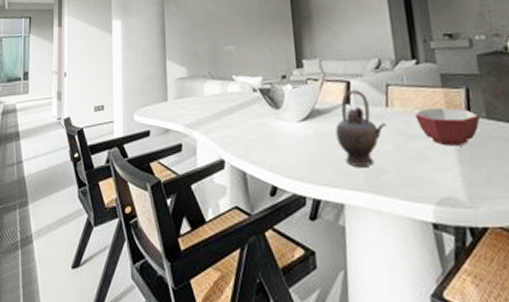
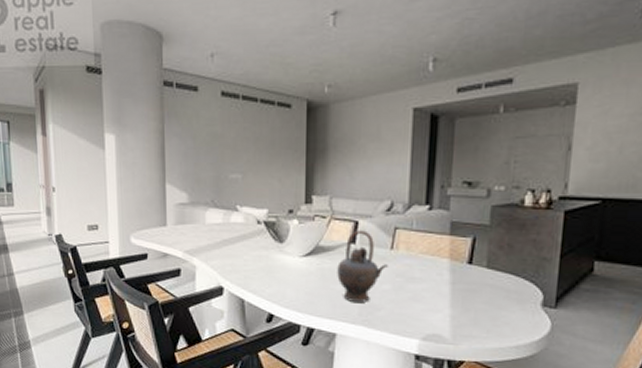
bowl: present [415,107,481,146] -> none [418,253,481,291]

